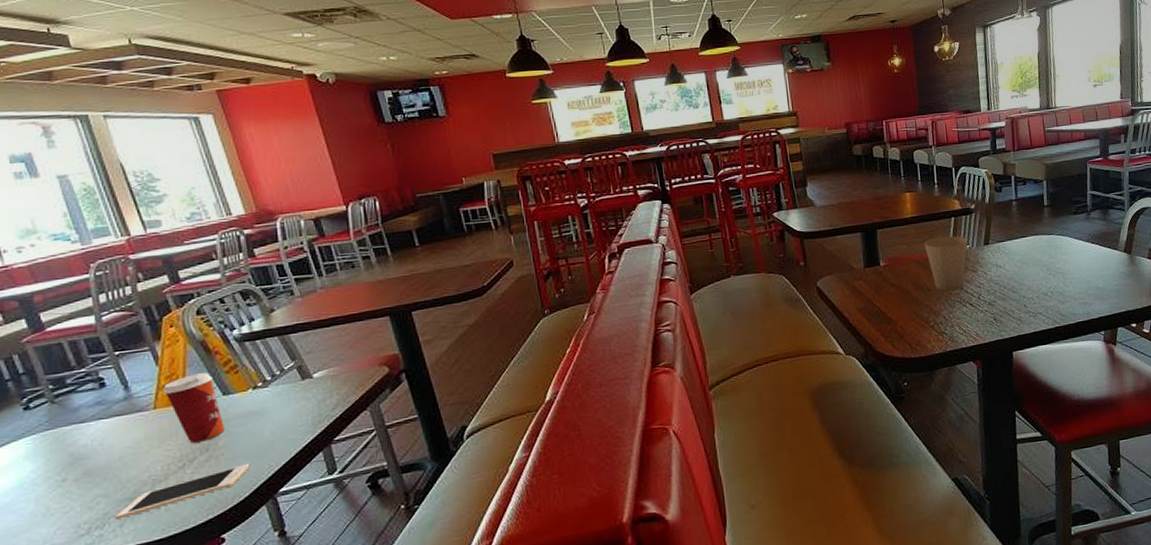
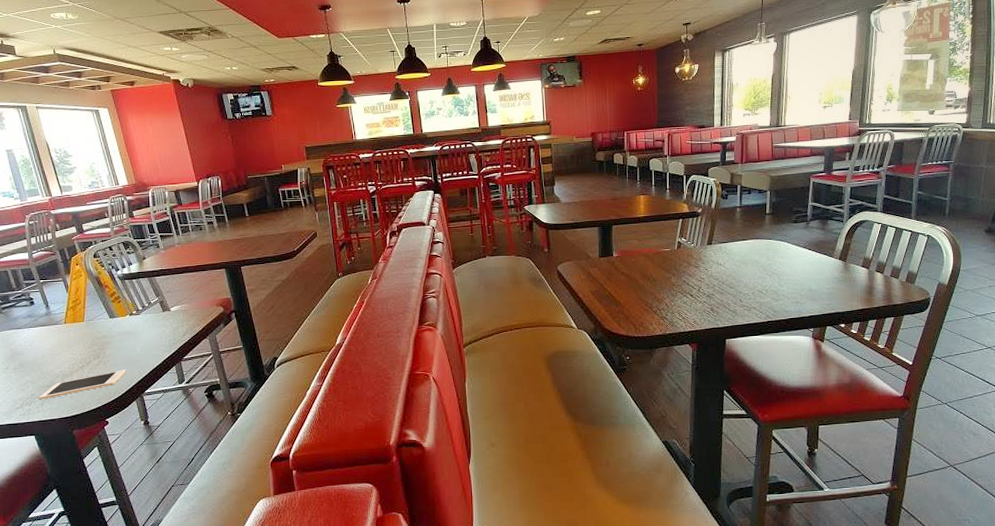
paper cup: present [163,373,224,443] -> none [71,301,110,351]
paper cup: present [925,236,968,292] -> none [654,235,693,283]

